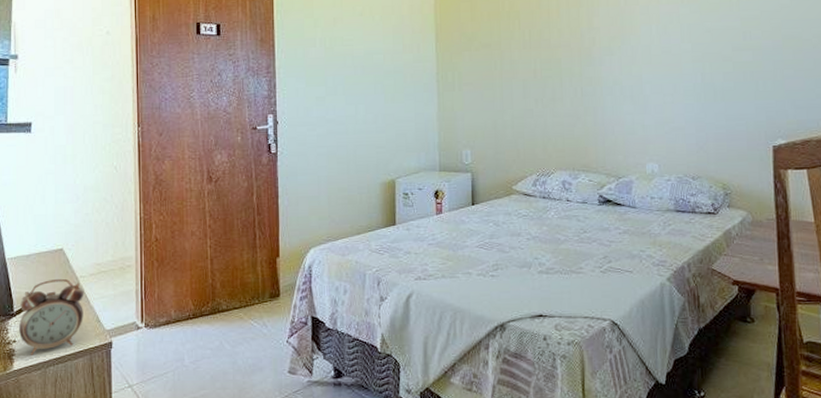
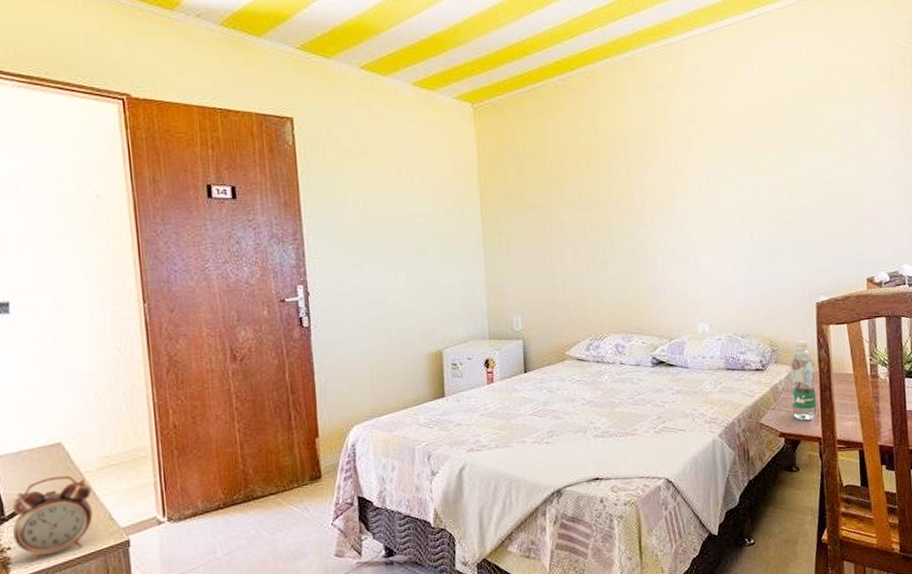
bottle: none [745,184,774,268] -> present [791,340,817,420]

